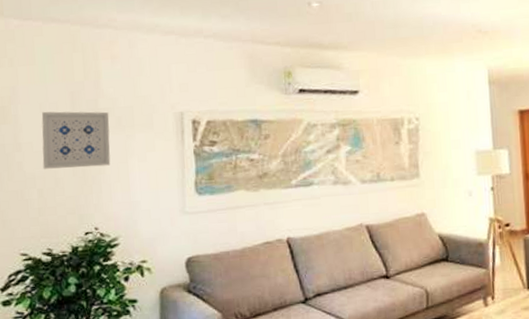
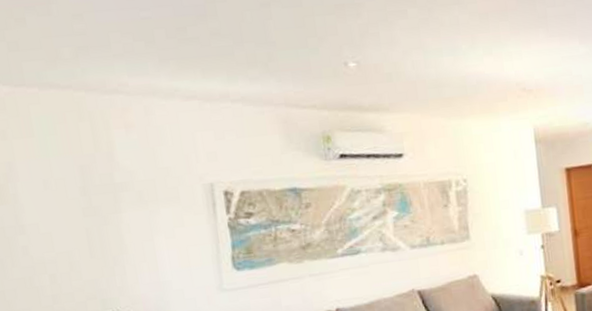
wall art: present [41,111,111,169] -> none [46,186,134,253]

